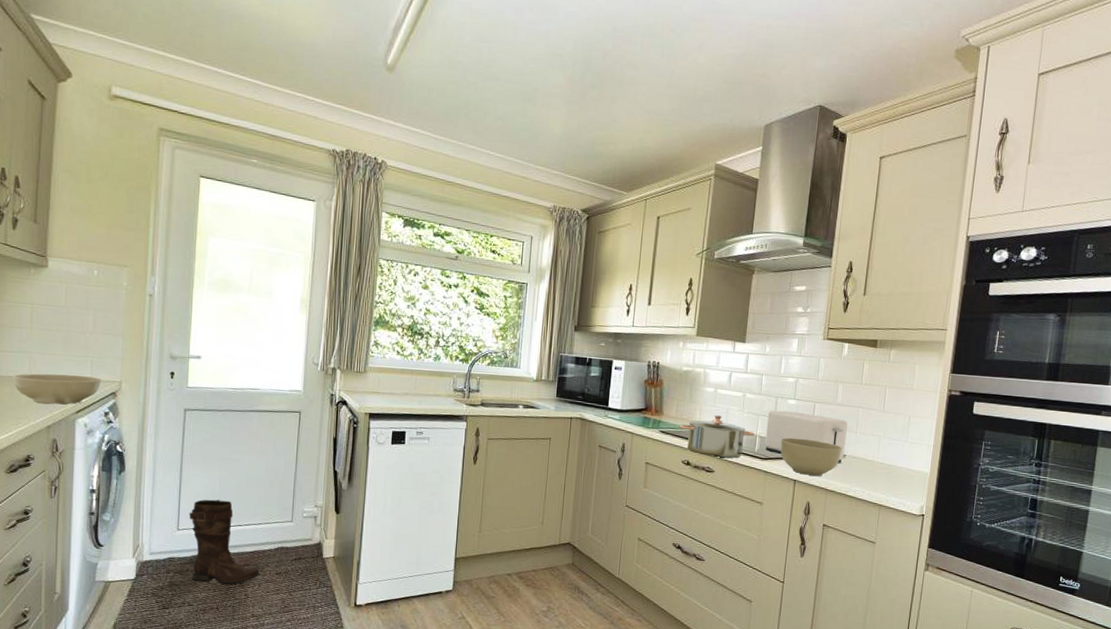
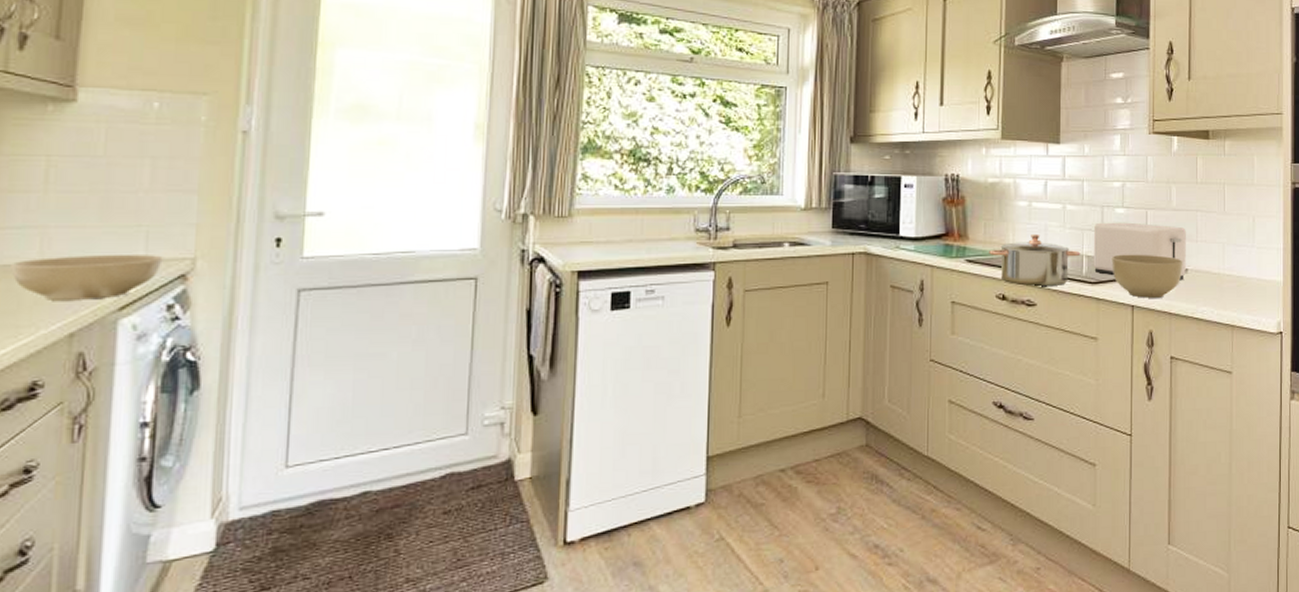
boot: present [189,499,260,585] -> none [304,415,419,542]

